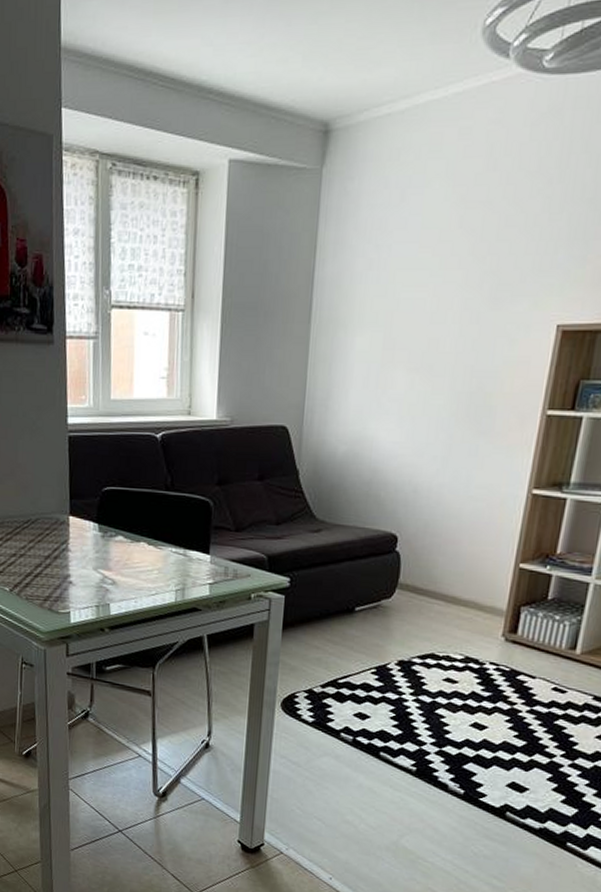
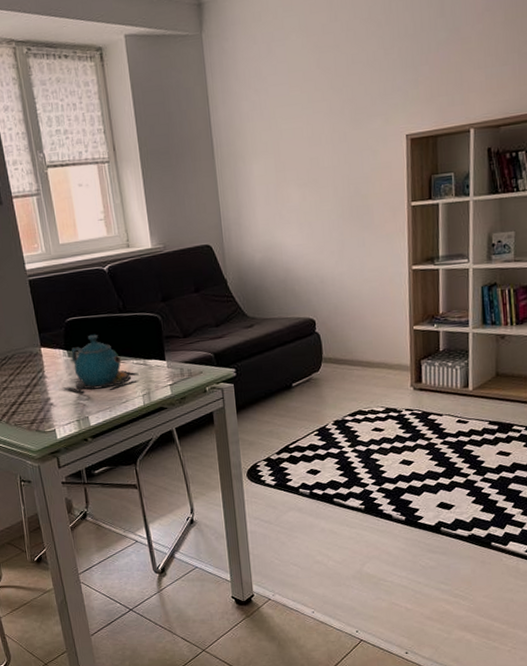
teapot: none [85,510,176,578] -> present [62,334,139,394]

